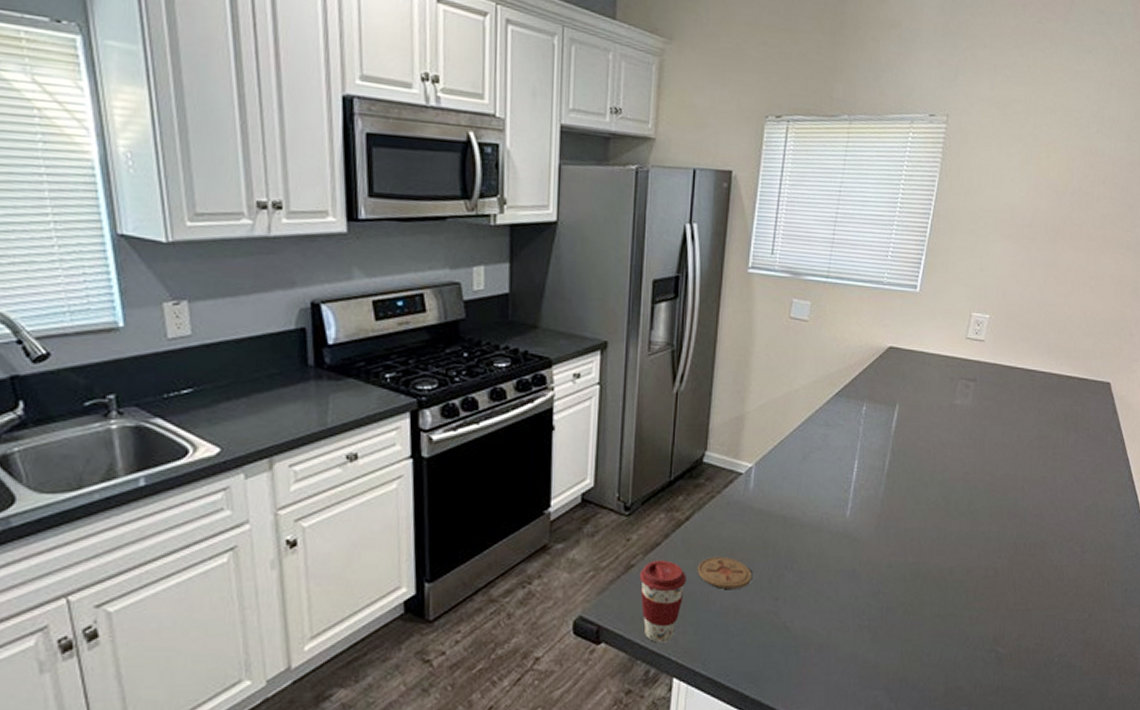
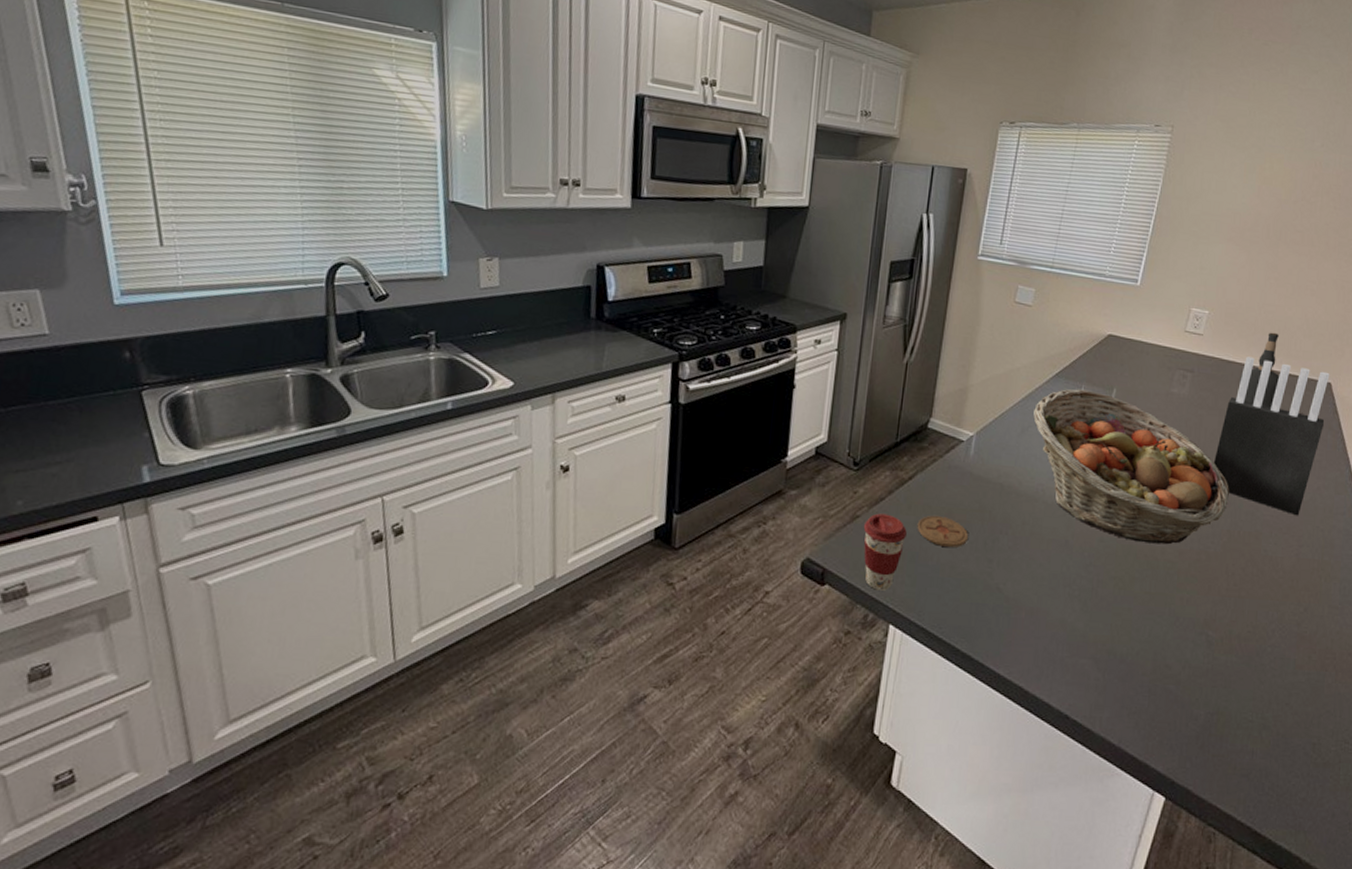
fruit basket: none [815,408,1014,564] -> present [1033,389,1229,545]
knife block: none [998,361,1109,522] -> present [1213,356,1330,516]
liquor bottle: none [1022,333,1061,413] -> present [1239,332,1280,408]

